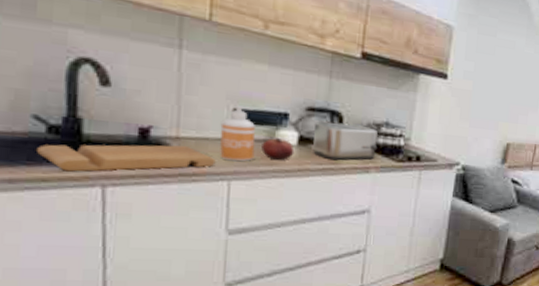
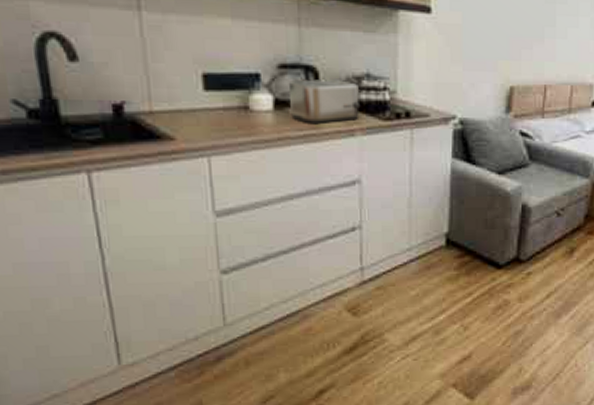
cutting board: present [35,144,216,172] -> none [20,120,193,158]
soap dispenser: present [219,105,256,162] -> none [191,69,231,134]
fruit: present [261,137,295,160] -> none [236,103,272,129]

